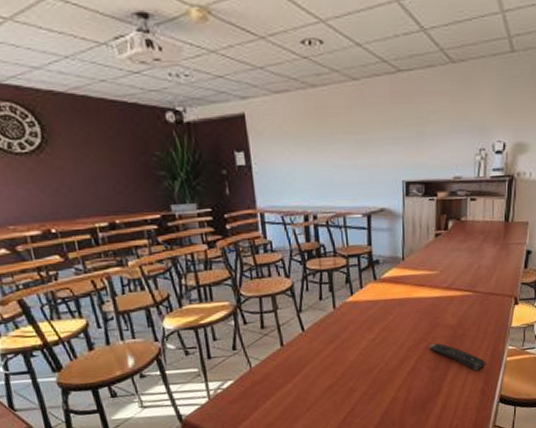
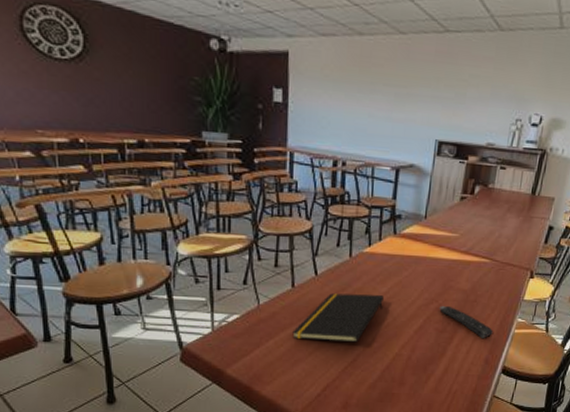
notepad: none [288,342,373,396] -> present [292,293,384,343]

